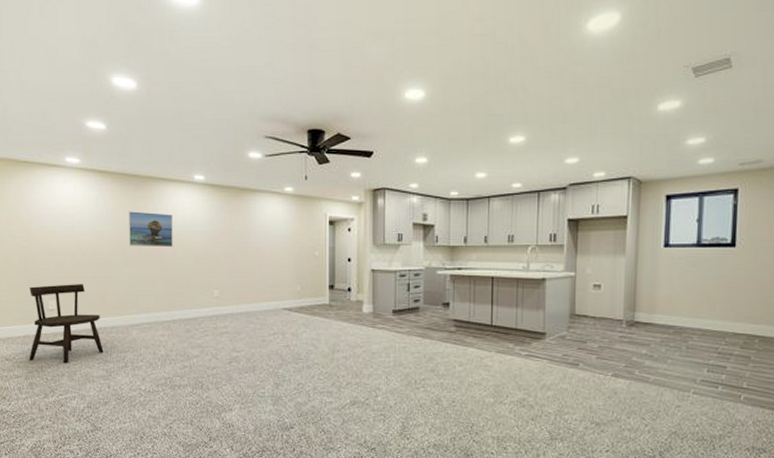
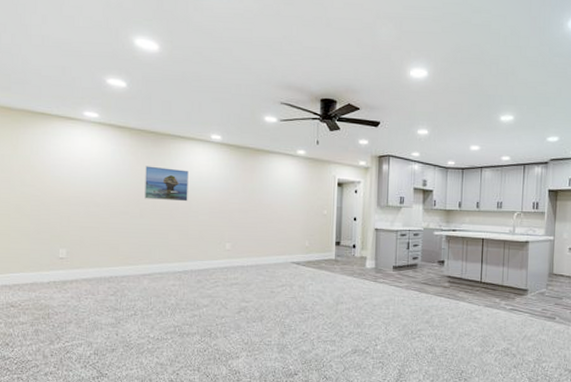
dining chair: present [29,284,104,364] -> none [36,233,113,311]

